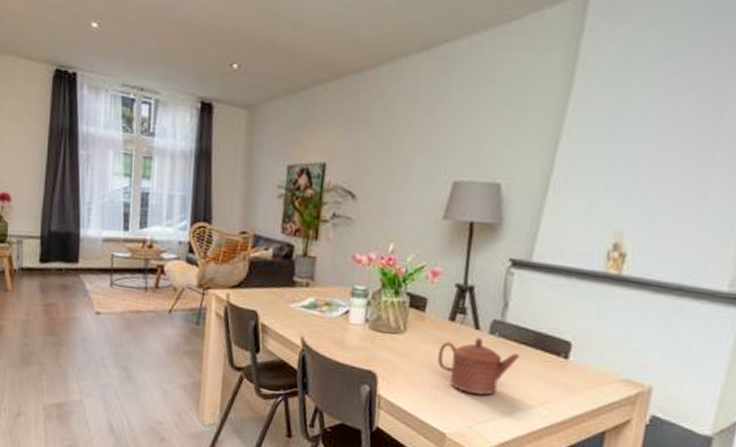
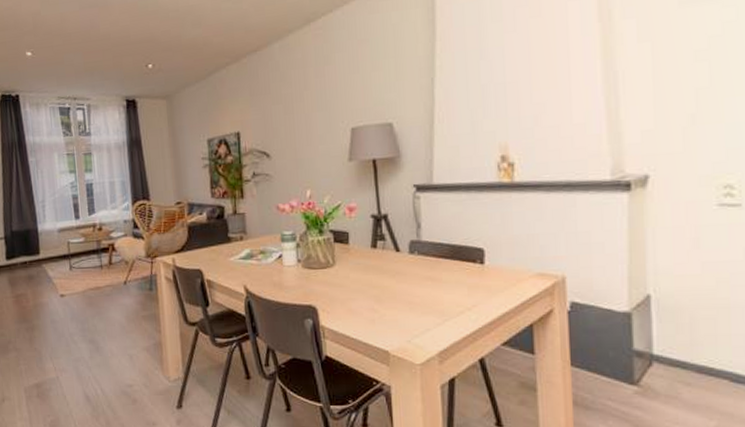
teapot: present [438,337,520,395] -> none [368,259,441,310]

